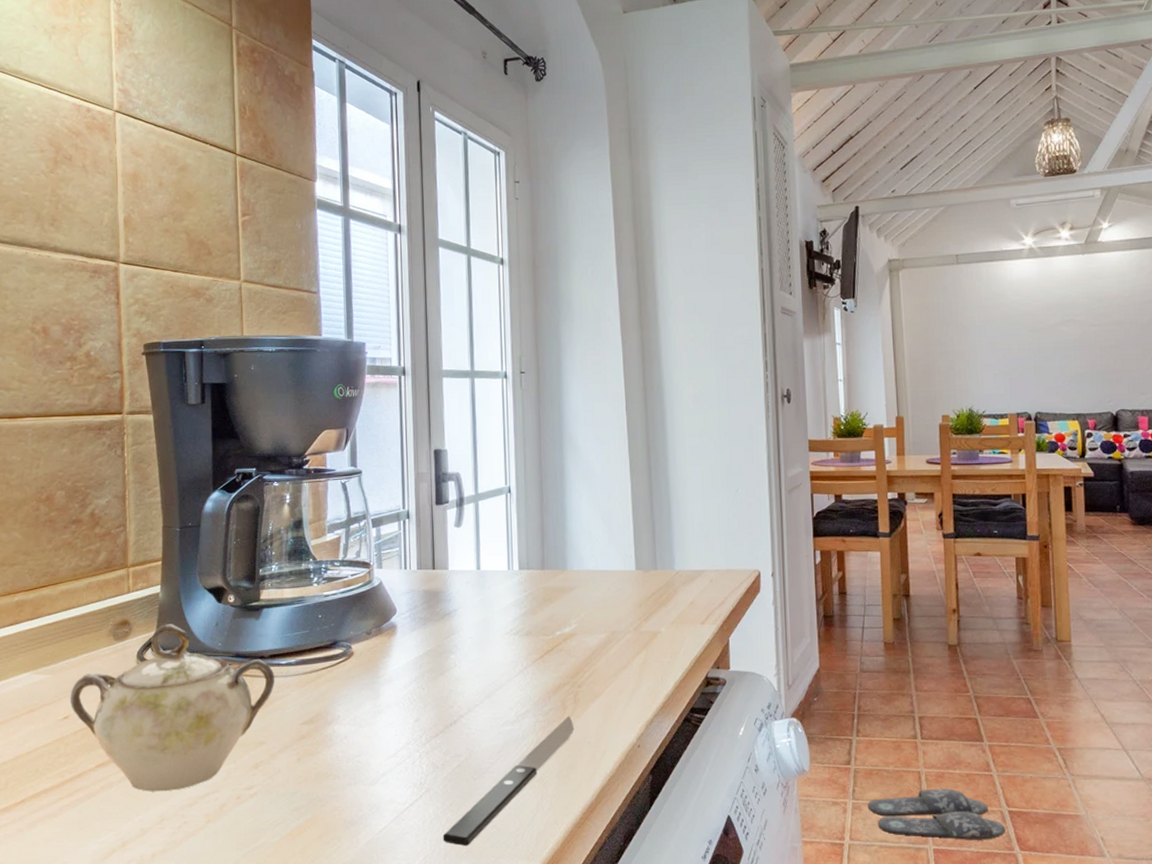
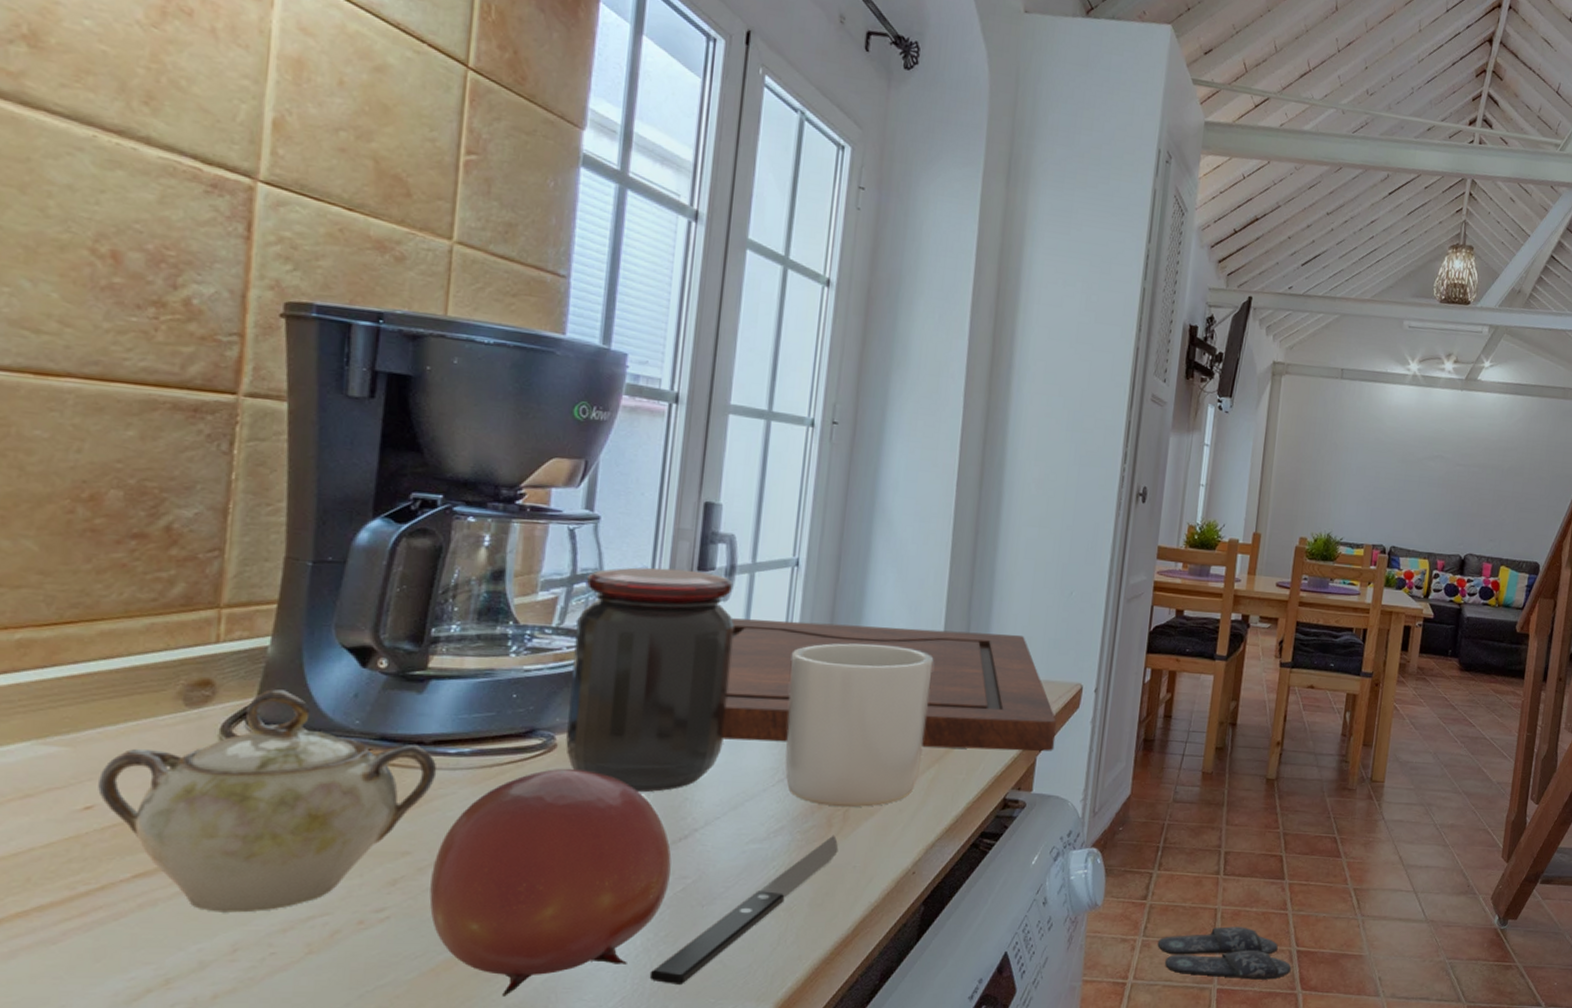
fruit: none [280,670,448,856] -> present [429,768,672,996]
jar: none [356,505,473,687] -> present [566,567,734,793]
cutting board: none [466,531,744,640] -> present [722,618,1057,751]
mug: none [515,551,631,692] -> present [785,643,934,808]

